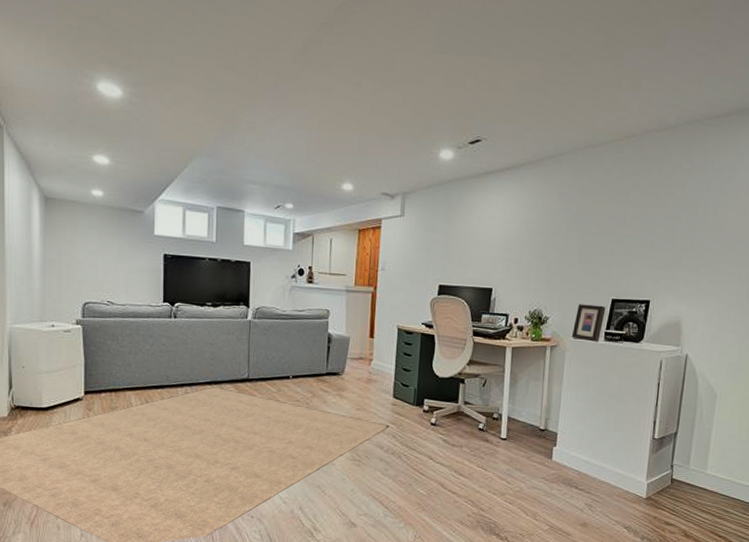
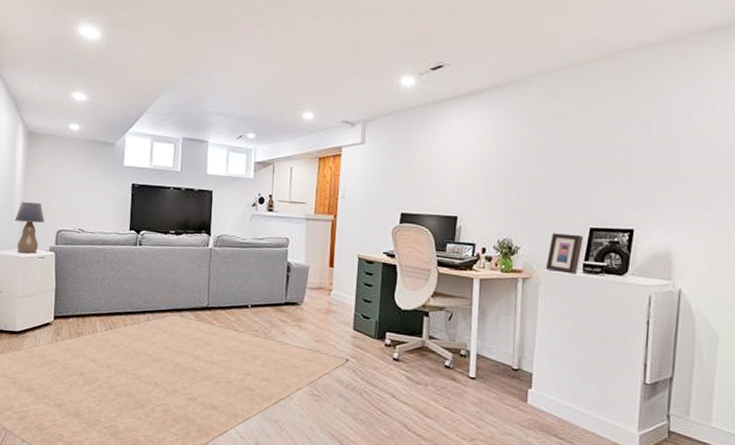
table lamp: none [35,271,69,327] -> present [15,200,45,254]

